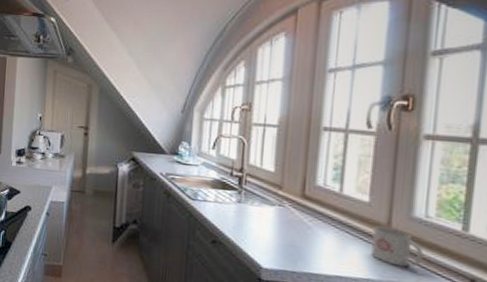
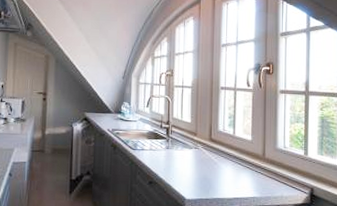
mug: present [371,226,423,267] -> none [255,157,284,185]

